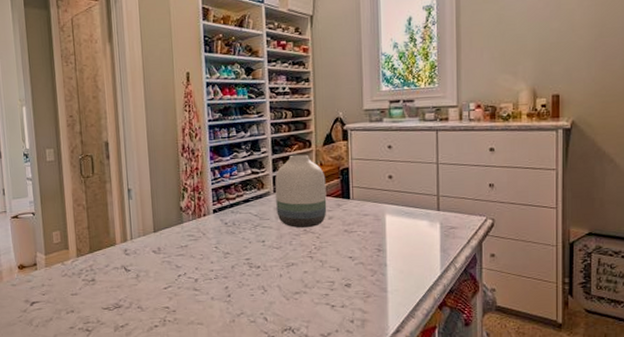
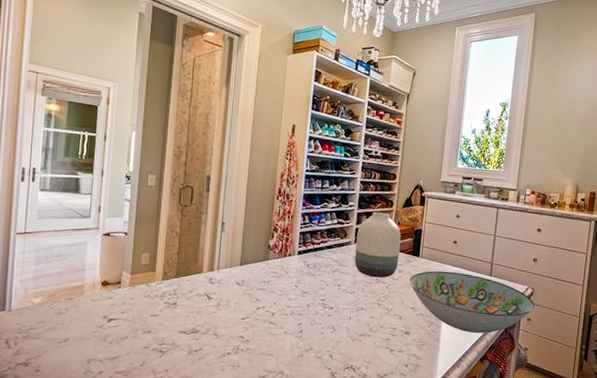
decorative bowl: none [343,211,497,278] -> present [410,271,535,334]

